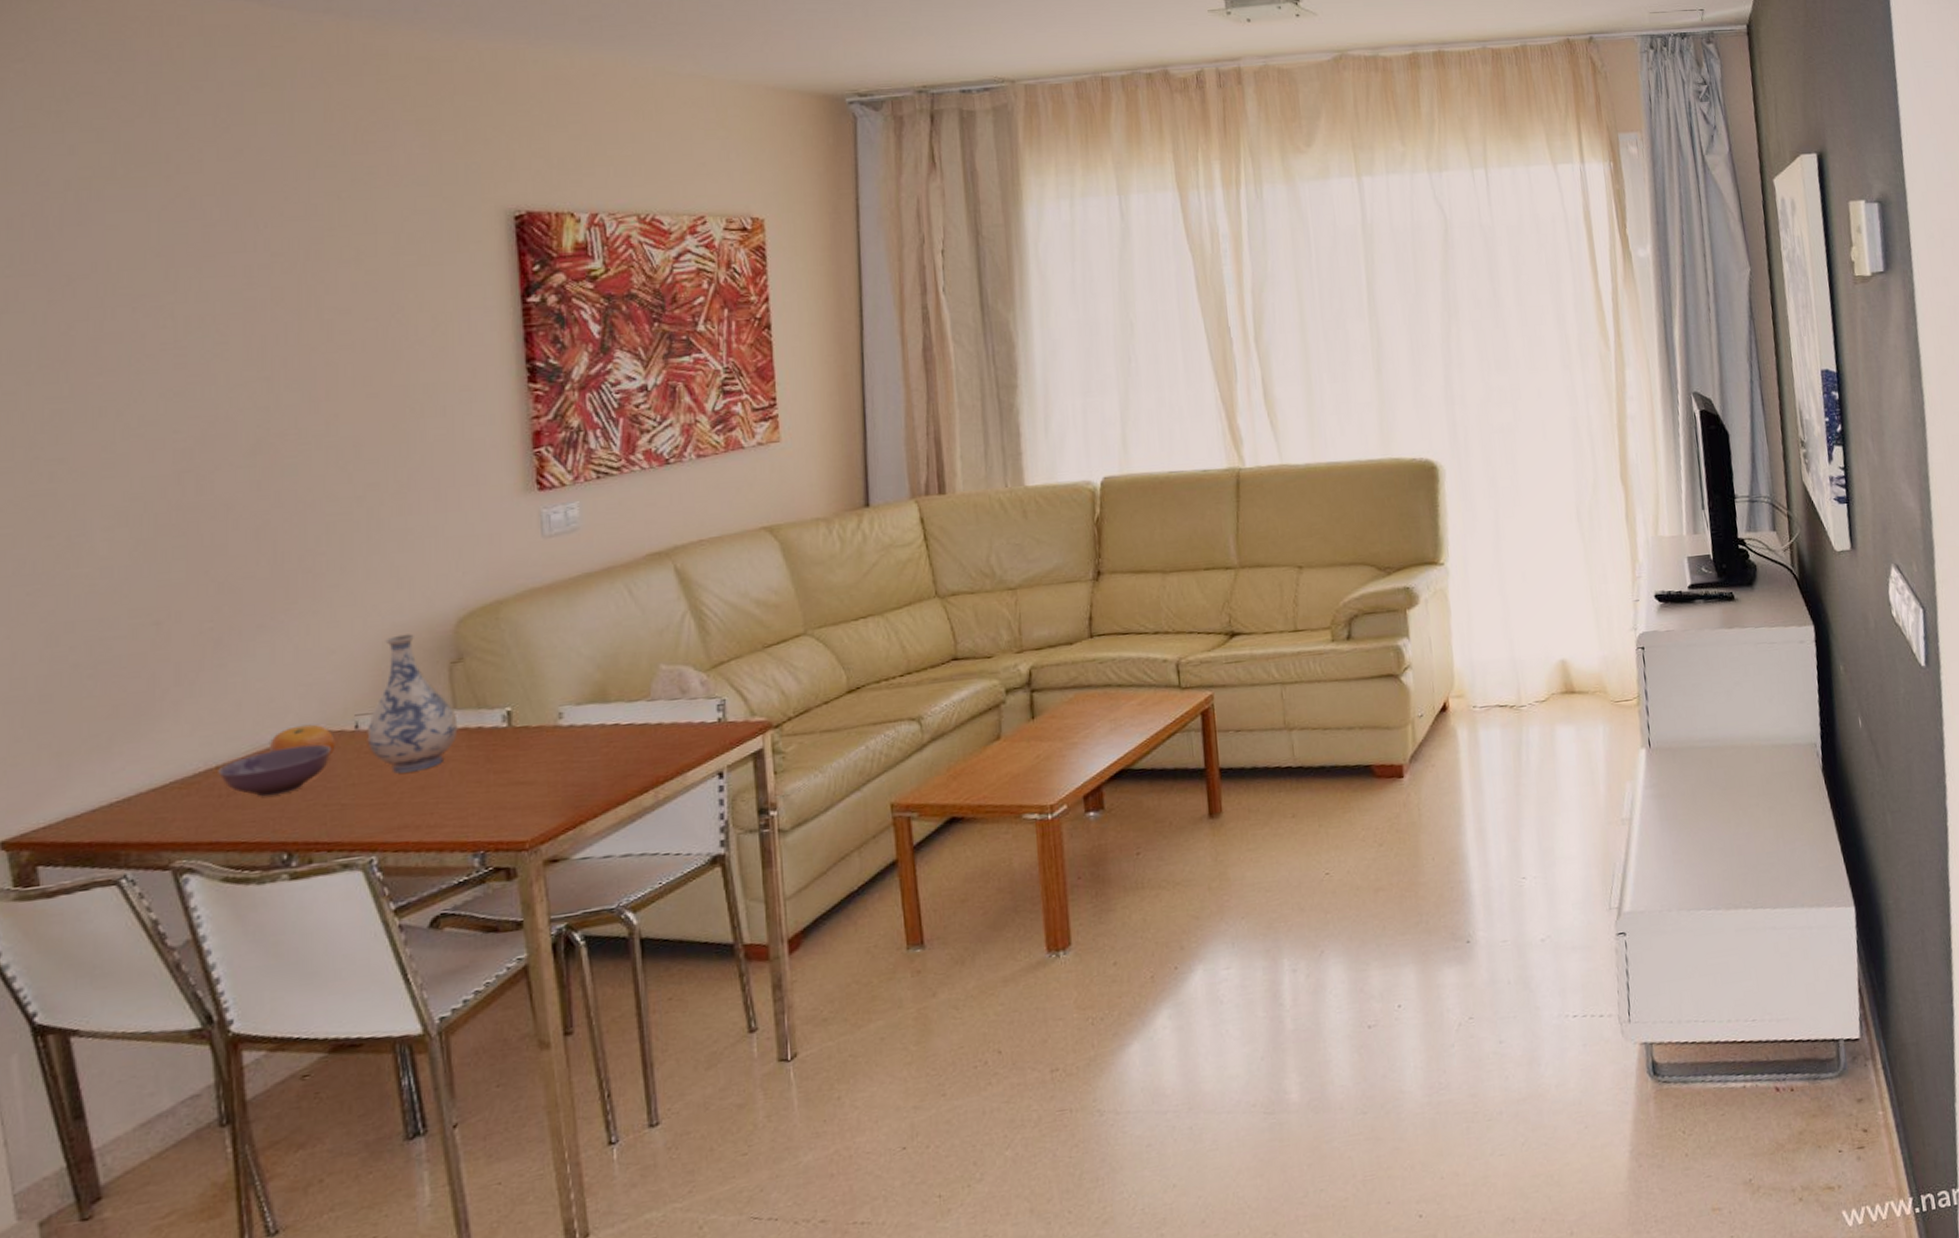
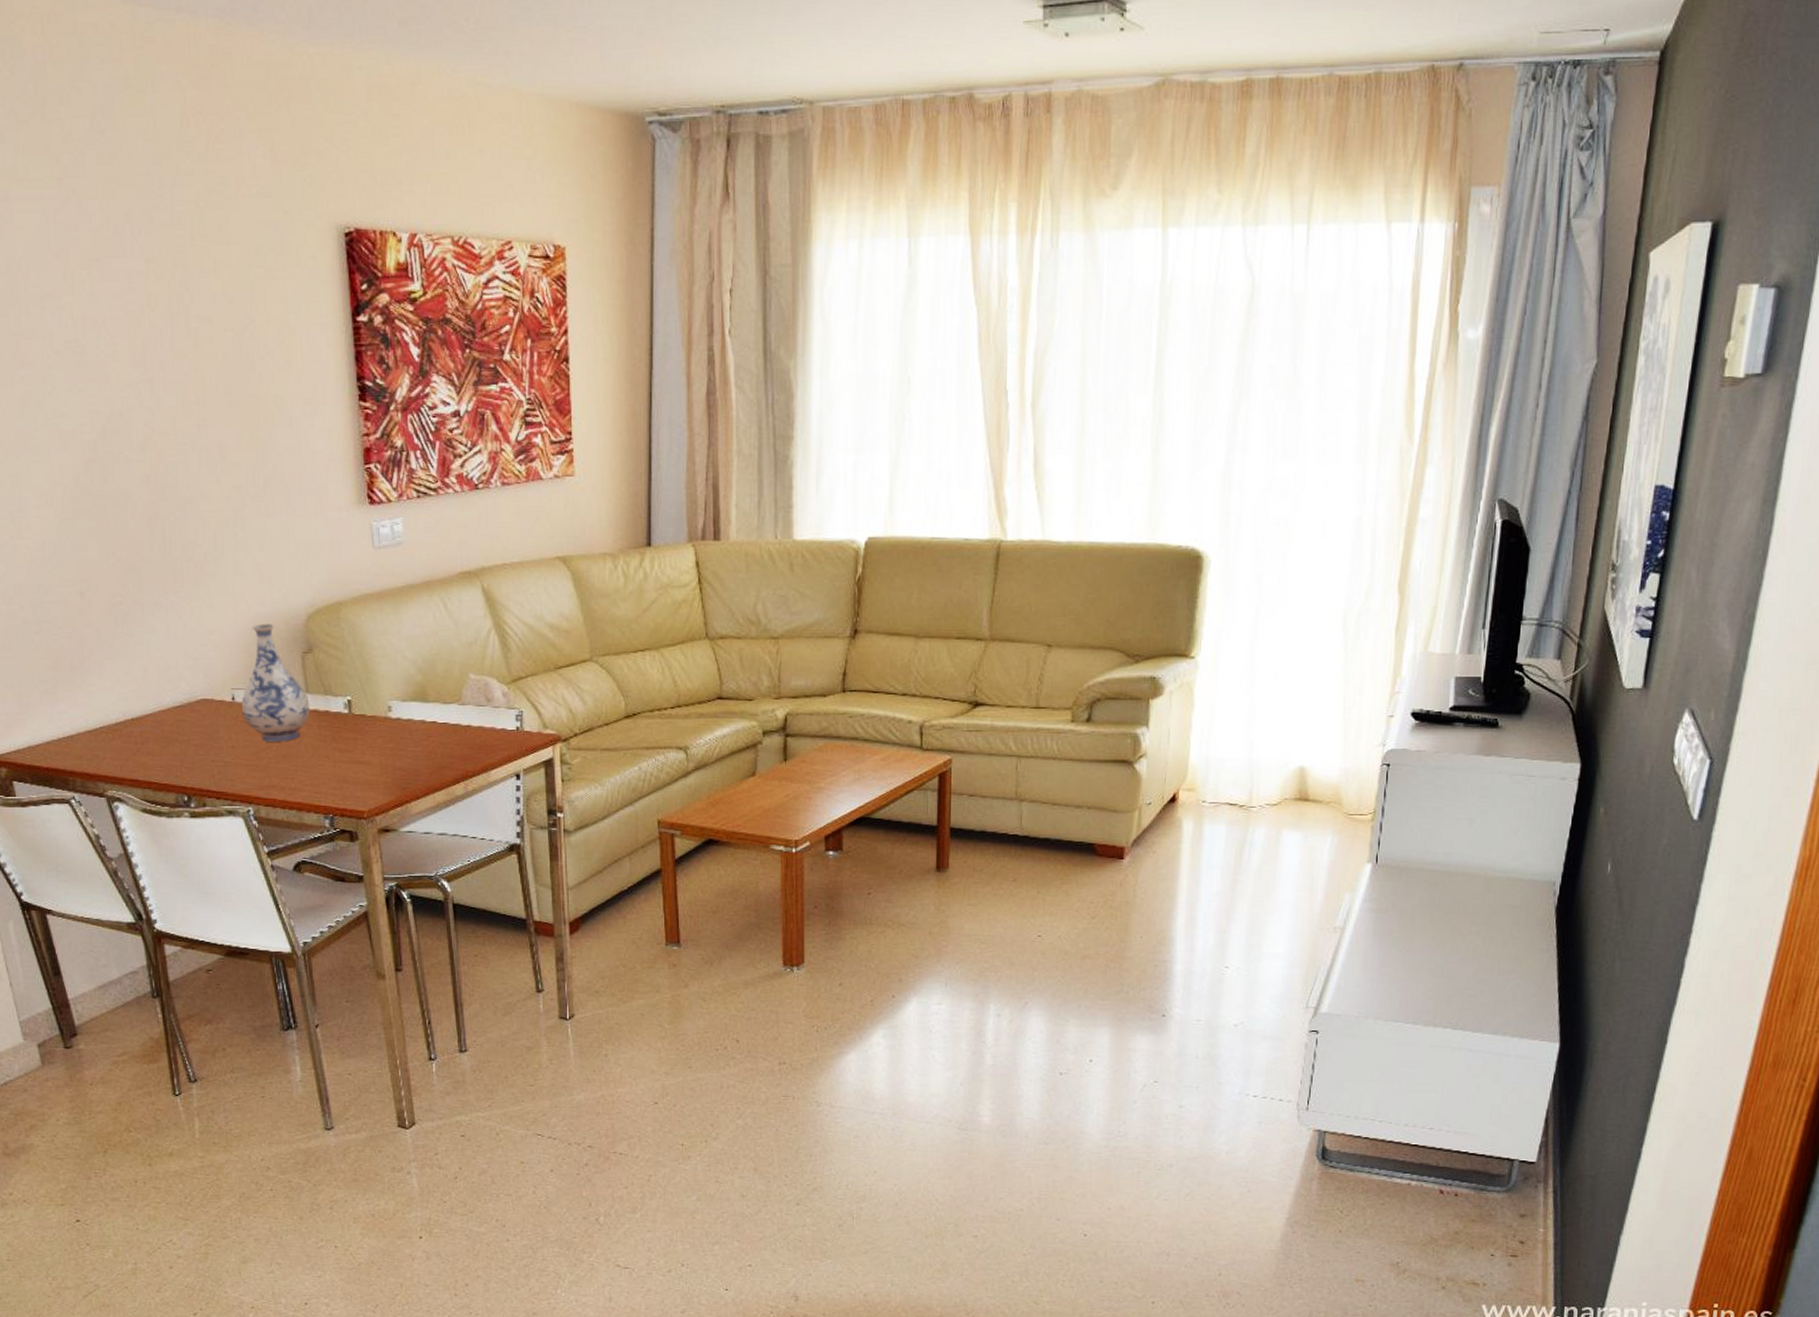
bowl: present [218,744,332,797] -> none [133,709,216,748]
fruit: present [268,724,335,756] -> none [169,692,218,720]

